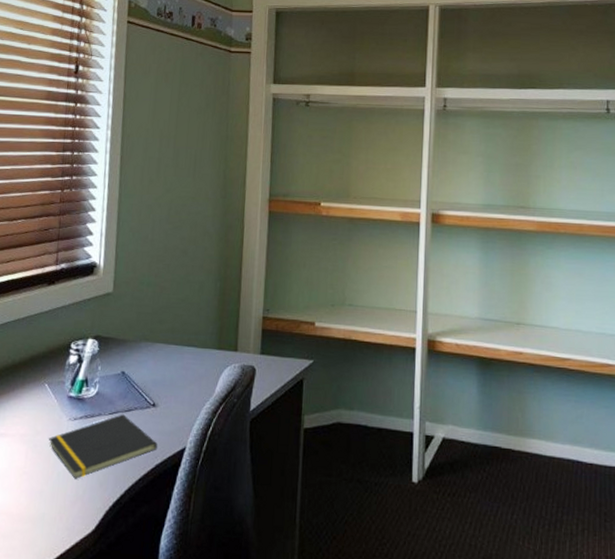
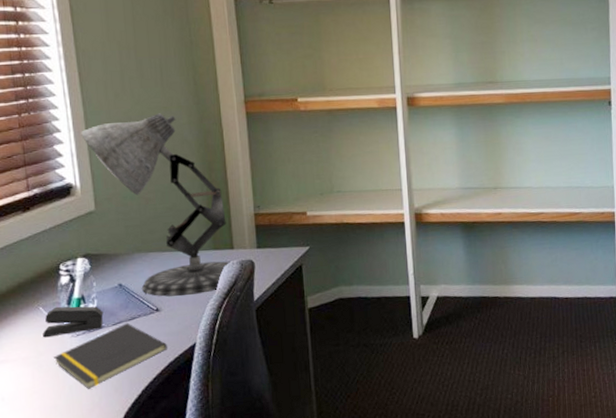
stapler: none [43,385,103,417] -> present [43,306,104,338]
desk lamp: none [113,203,235,395] -> present [81,113,230,297]

